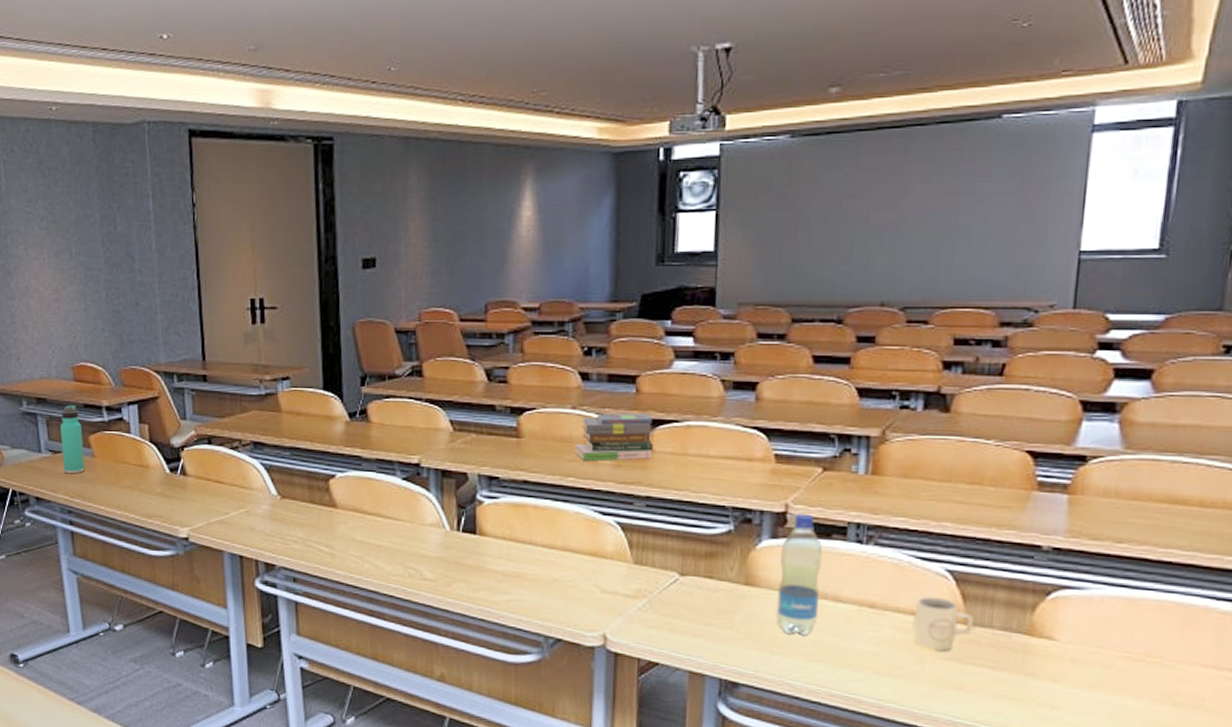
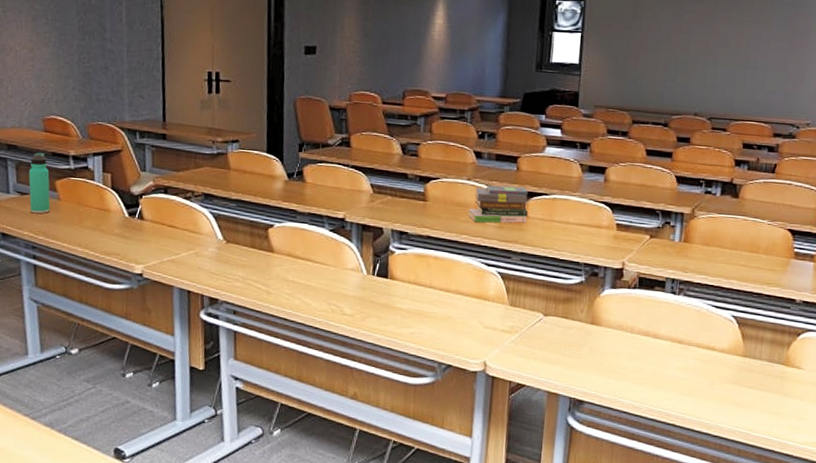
bottle: present [776,513,823,636] -> none [612,270,648,364]
mug: present [912,596,975,651] -> none [708,335,750,377]

